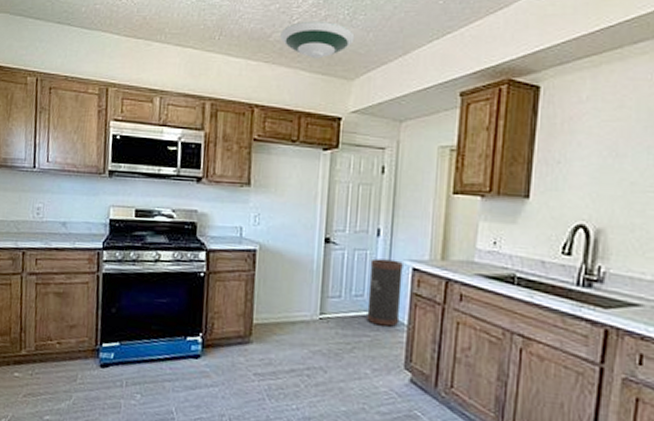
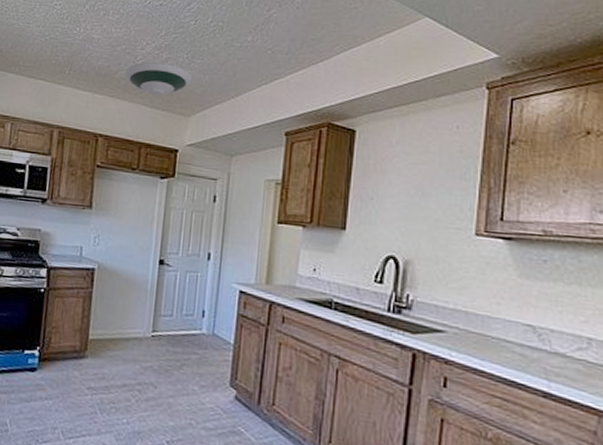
trash can: present [367,258,403,327] -> none [196,280,231,346]

